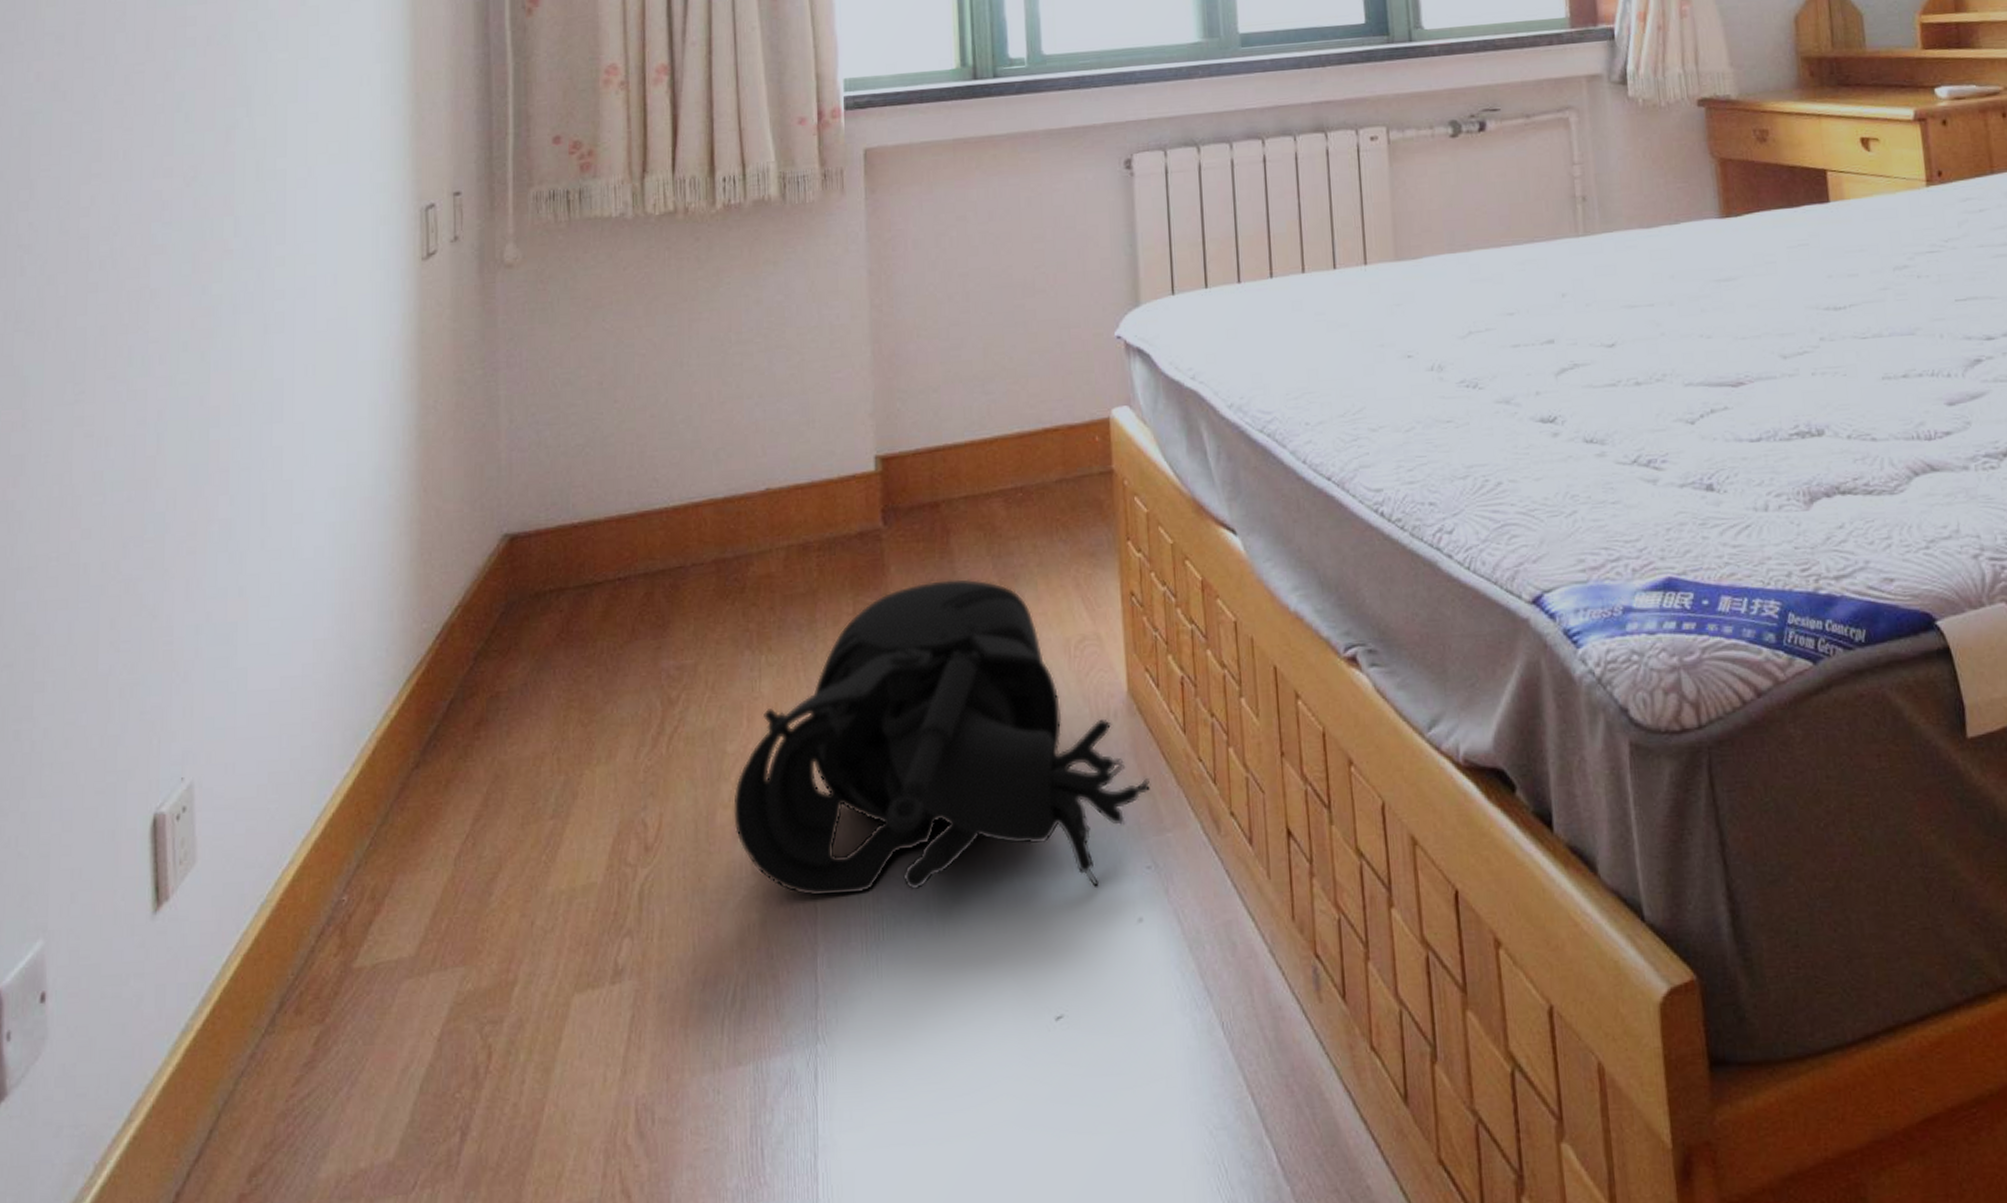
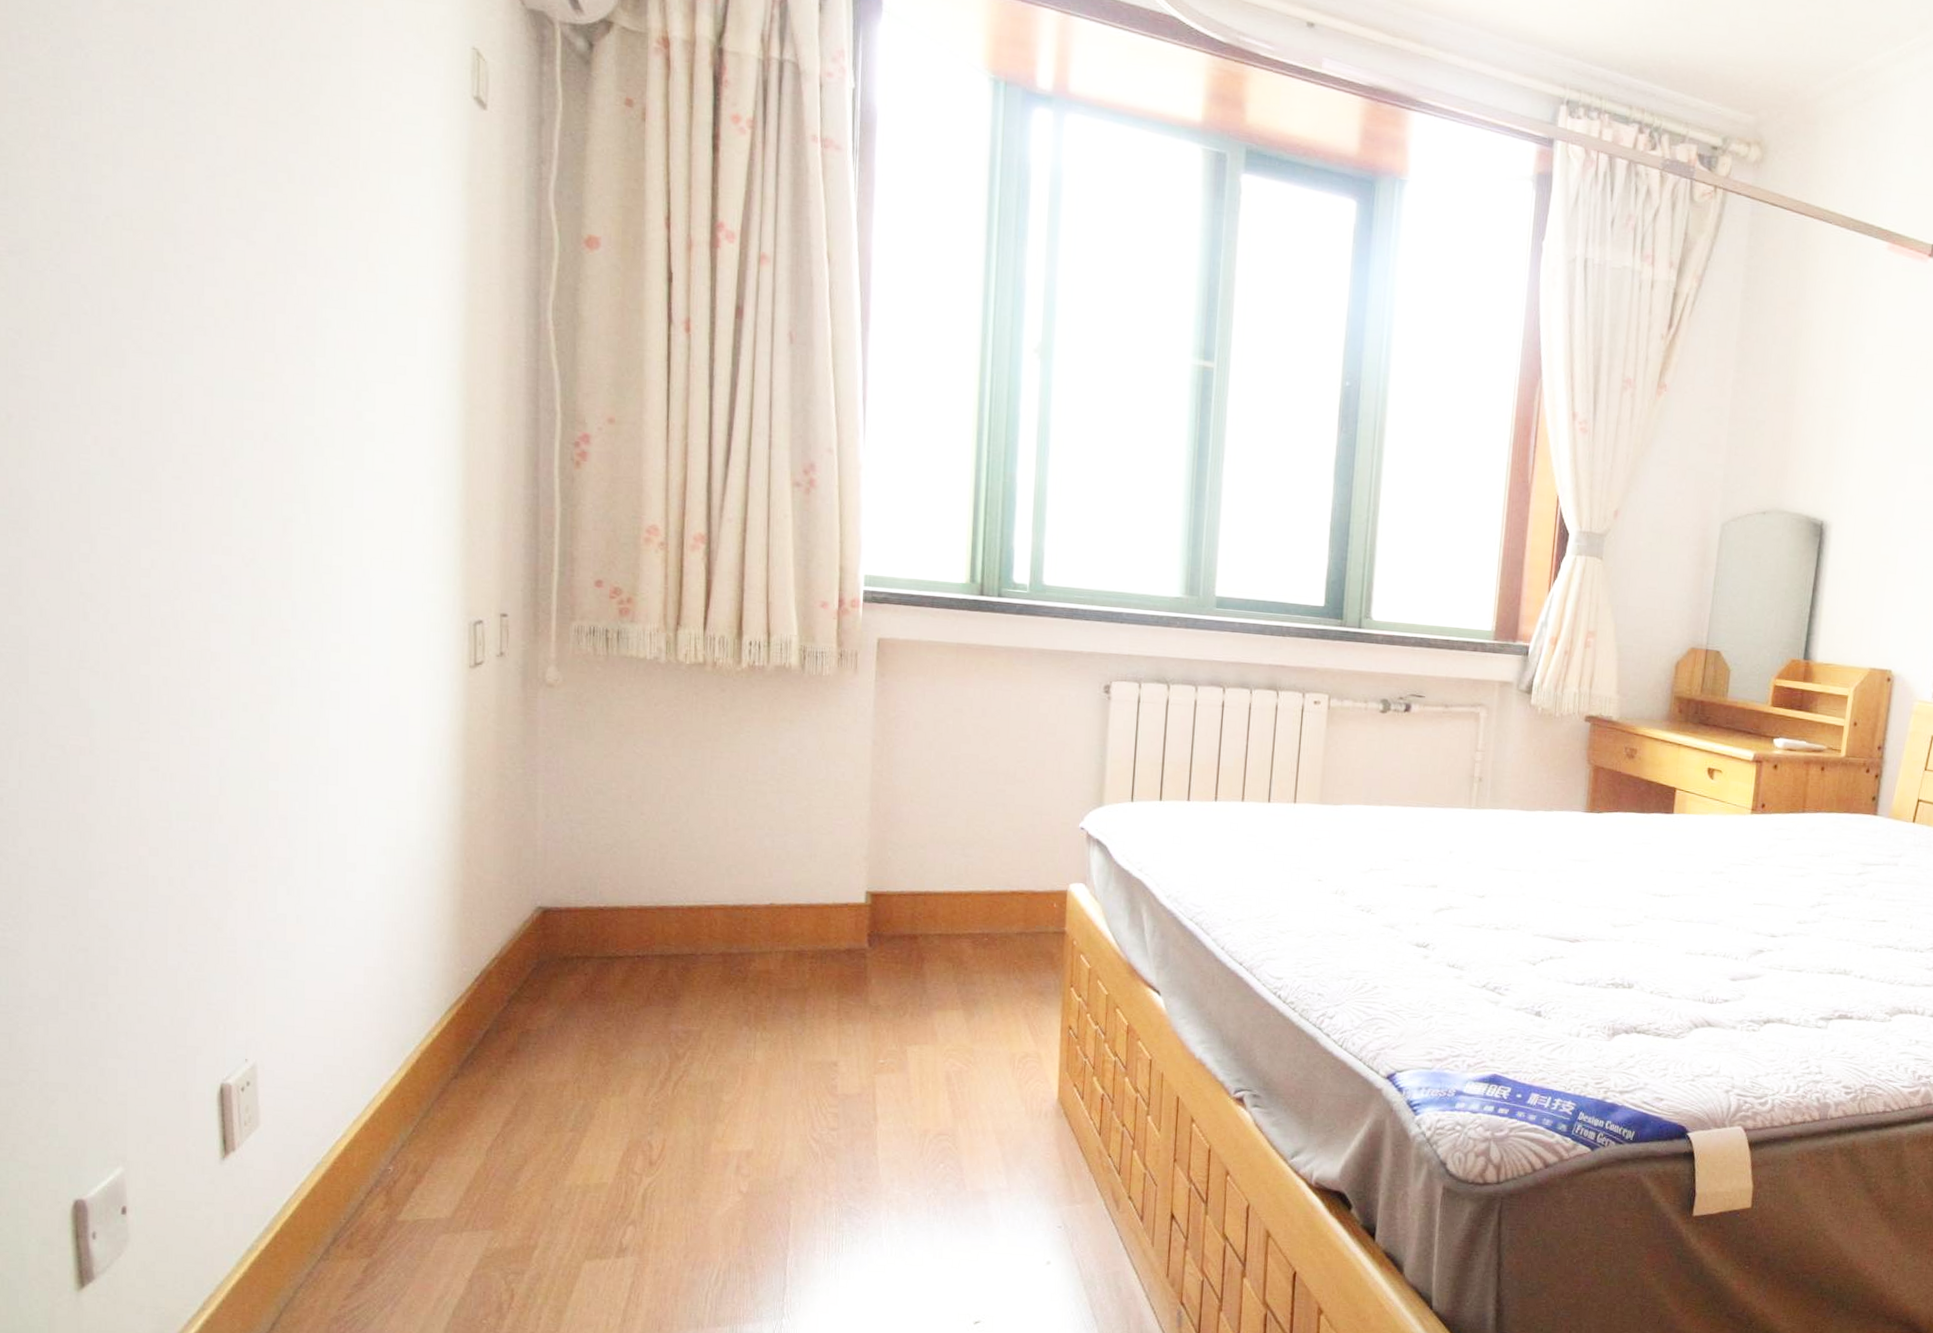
tactical helmet: present [733,579,1151,897] -> none [725,995,1069,1236]

